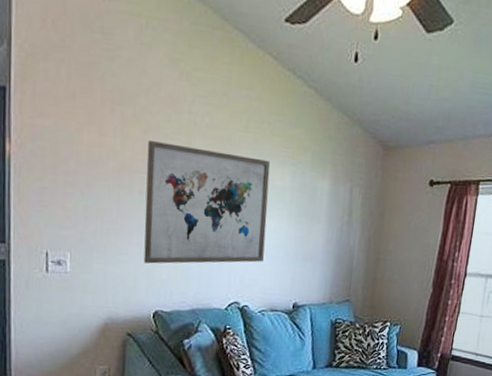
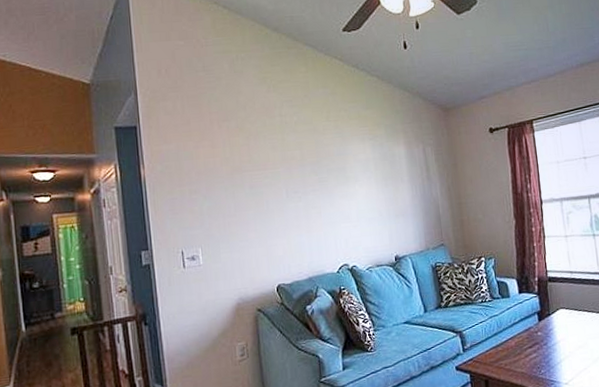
wall art: present [143,141,271,264] -> none [251,140,362,245]

